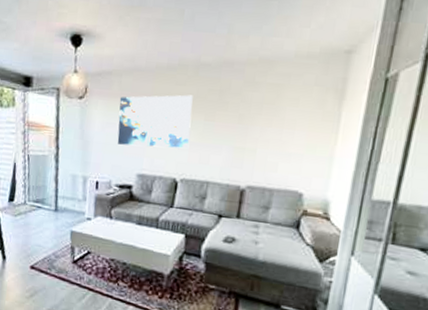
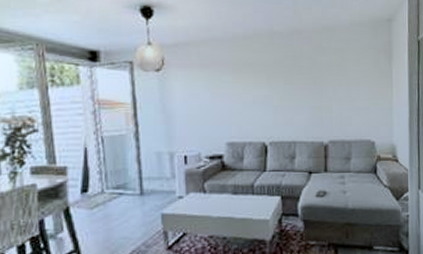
wall art: present [117,95,193,149] -> none [200,61,273,115]

